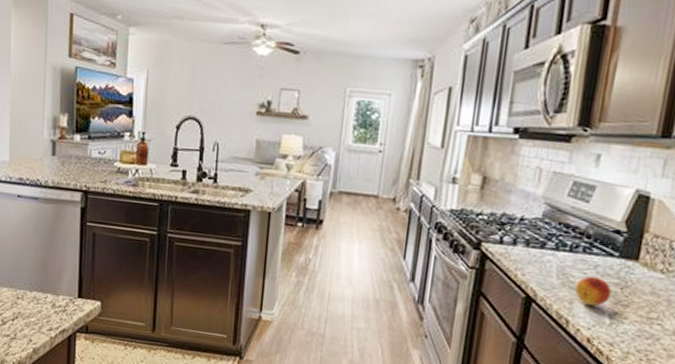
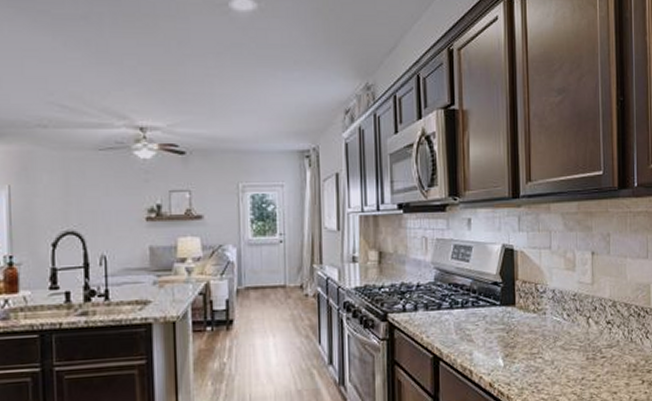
fruit: present [575,276,612,307] -> none [472,326,500,354]

